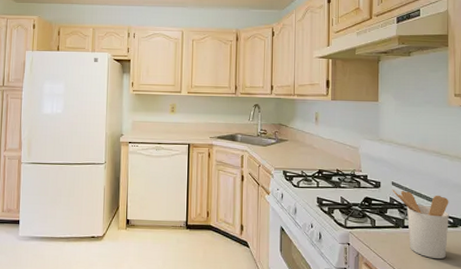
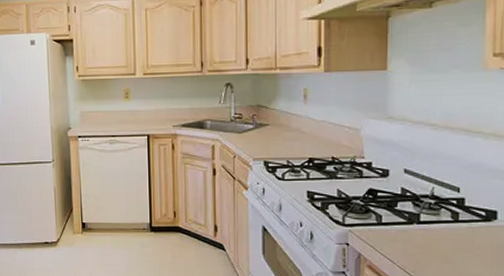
utensil holder: present [392,189,449,260] -> none [404,178,481,260]

